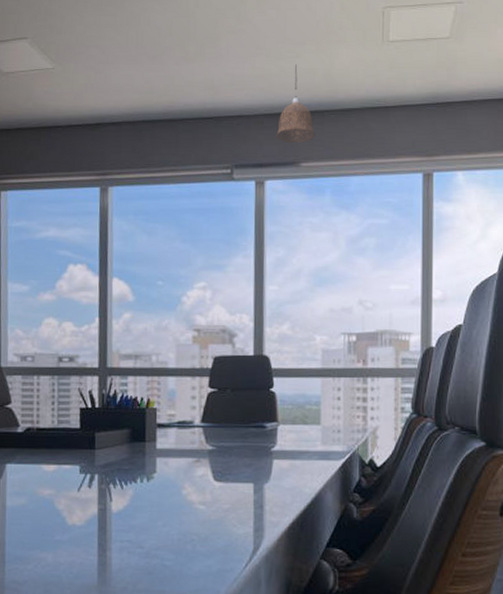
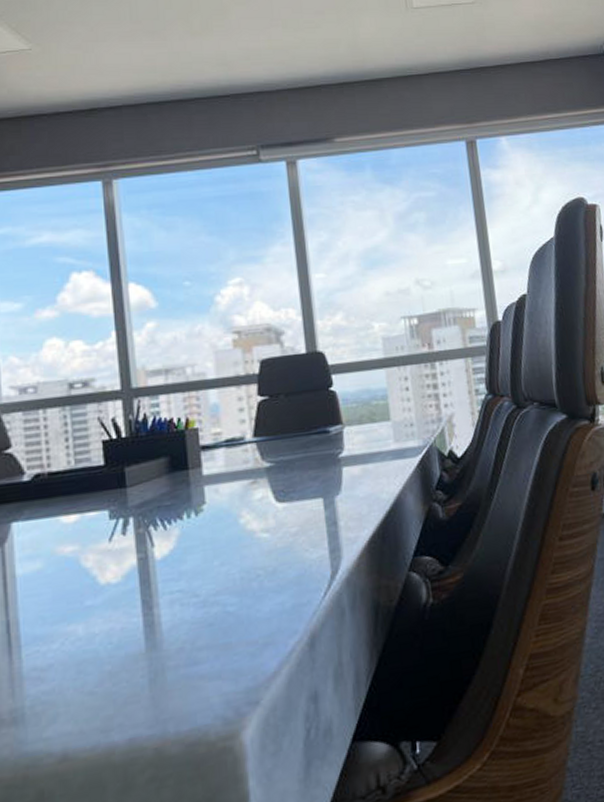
pendant lamp: present [276,64,315,143] -> none [303,35,347,117]

